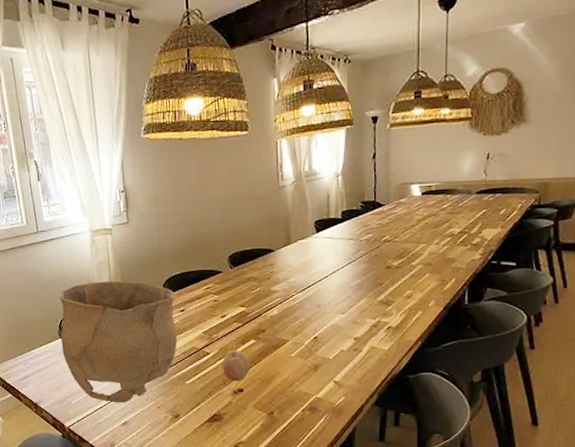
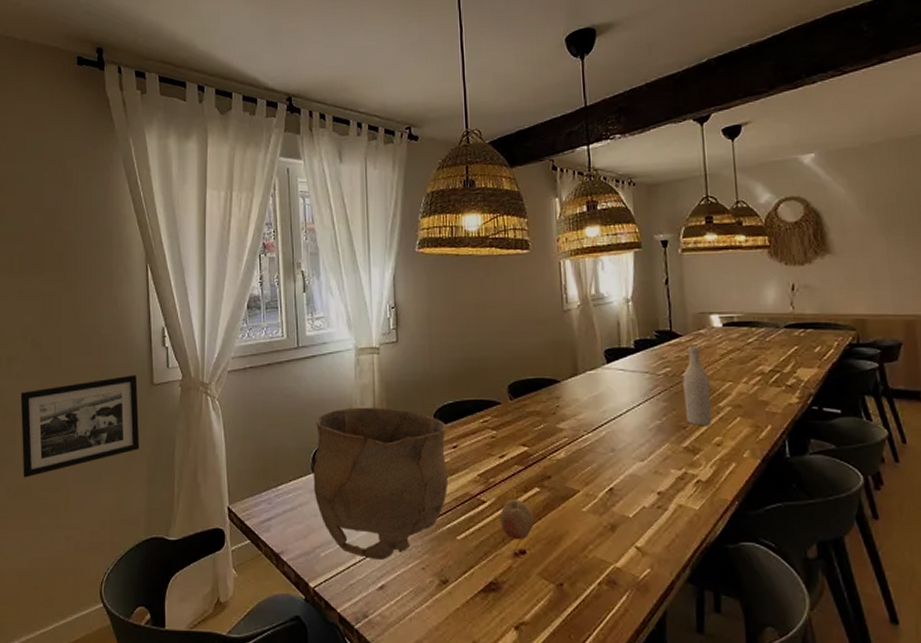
wine bottle: none [382,213,406,282] -> present [683,345,712,425]

